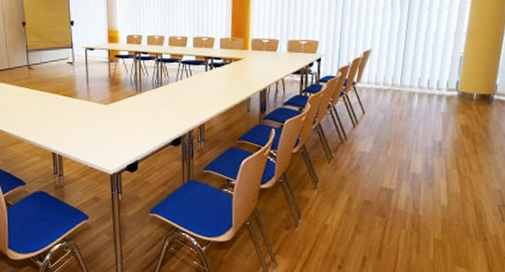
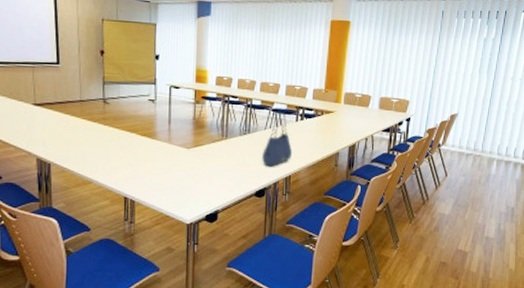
handbag: none [175,62,204,116] -> present [262,110,292,167]

